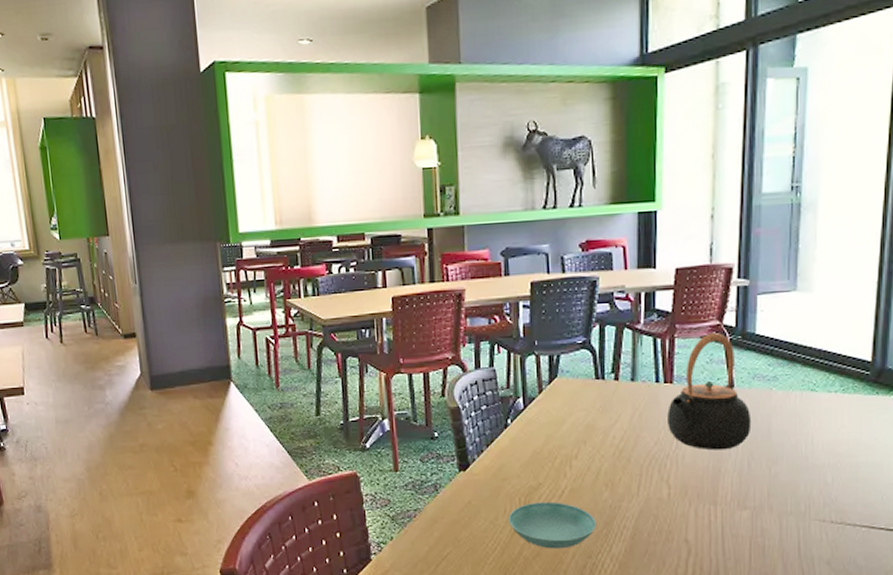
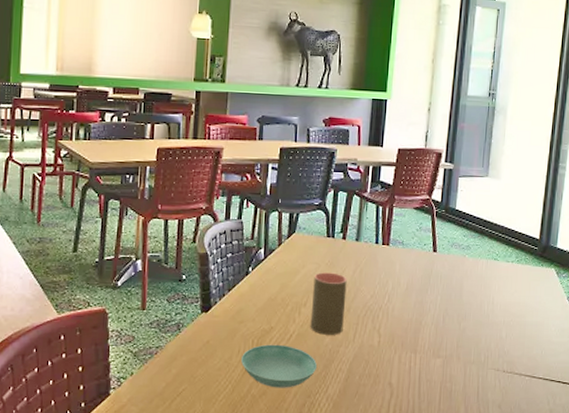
cup: none [584,419,625,489] -> present [310,272,347,335]
teapot: present [667,333,752,450] -> none [382,206,448,306]

